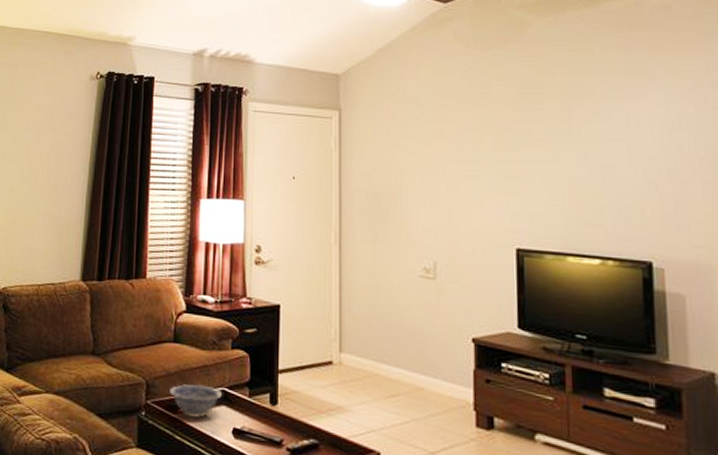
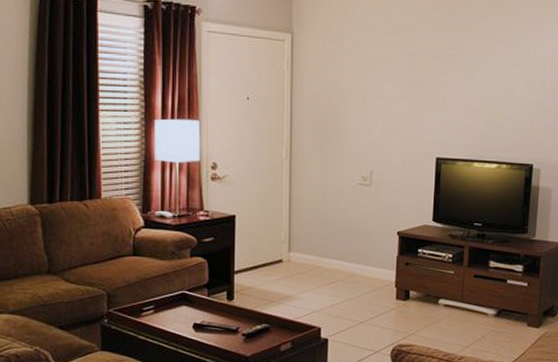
decorative bowl: present [169,384,223,419] -> none [131,290,183,320]

